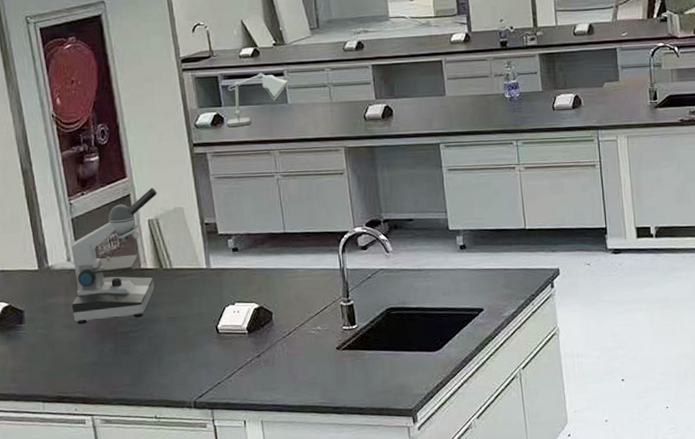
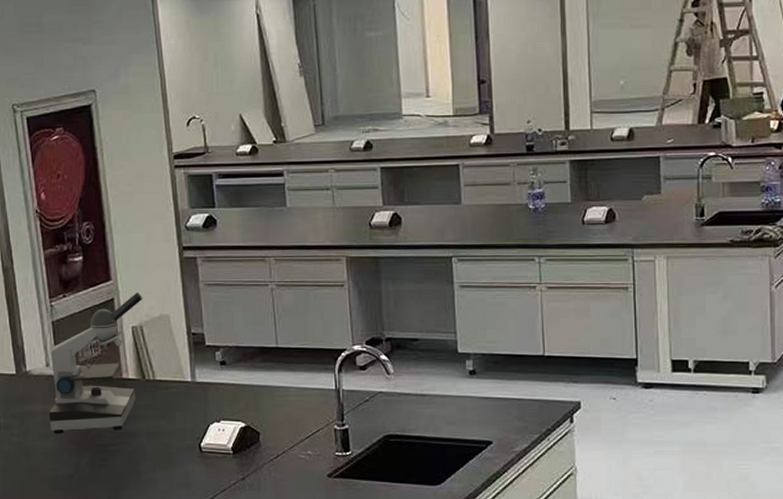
desk lamp: present [226,72,289,128] -> none [219,171,288,231]

